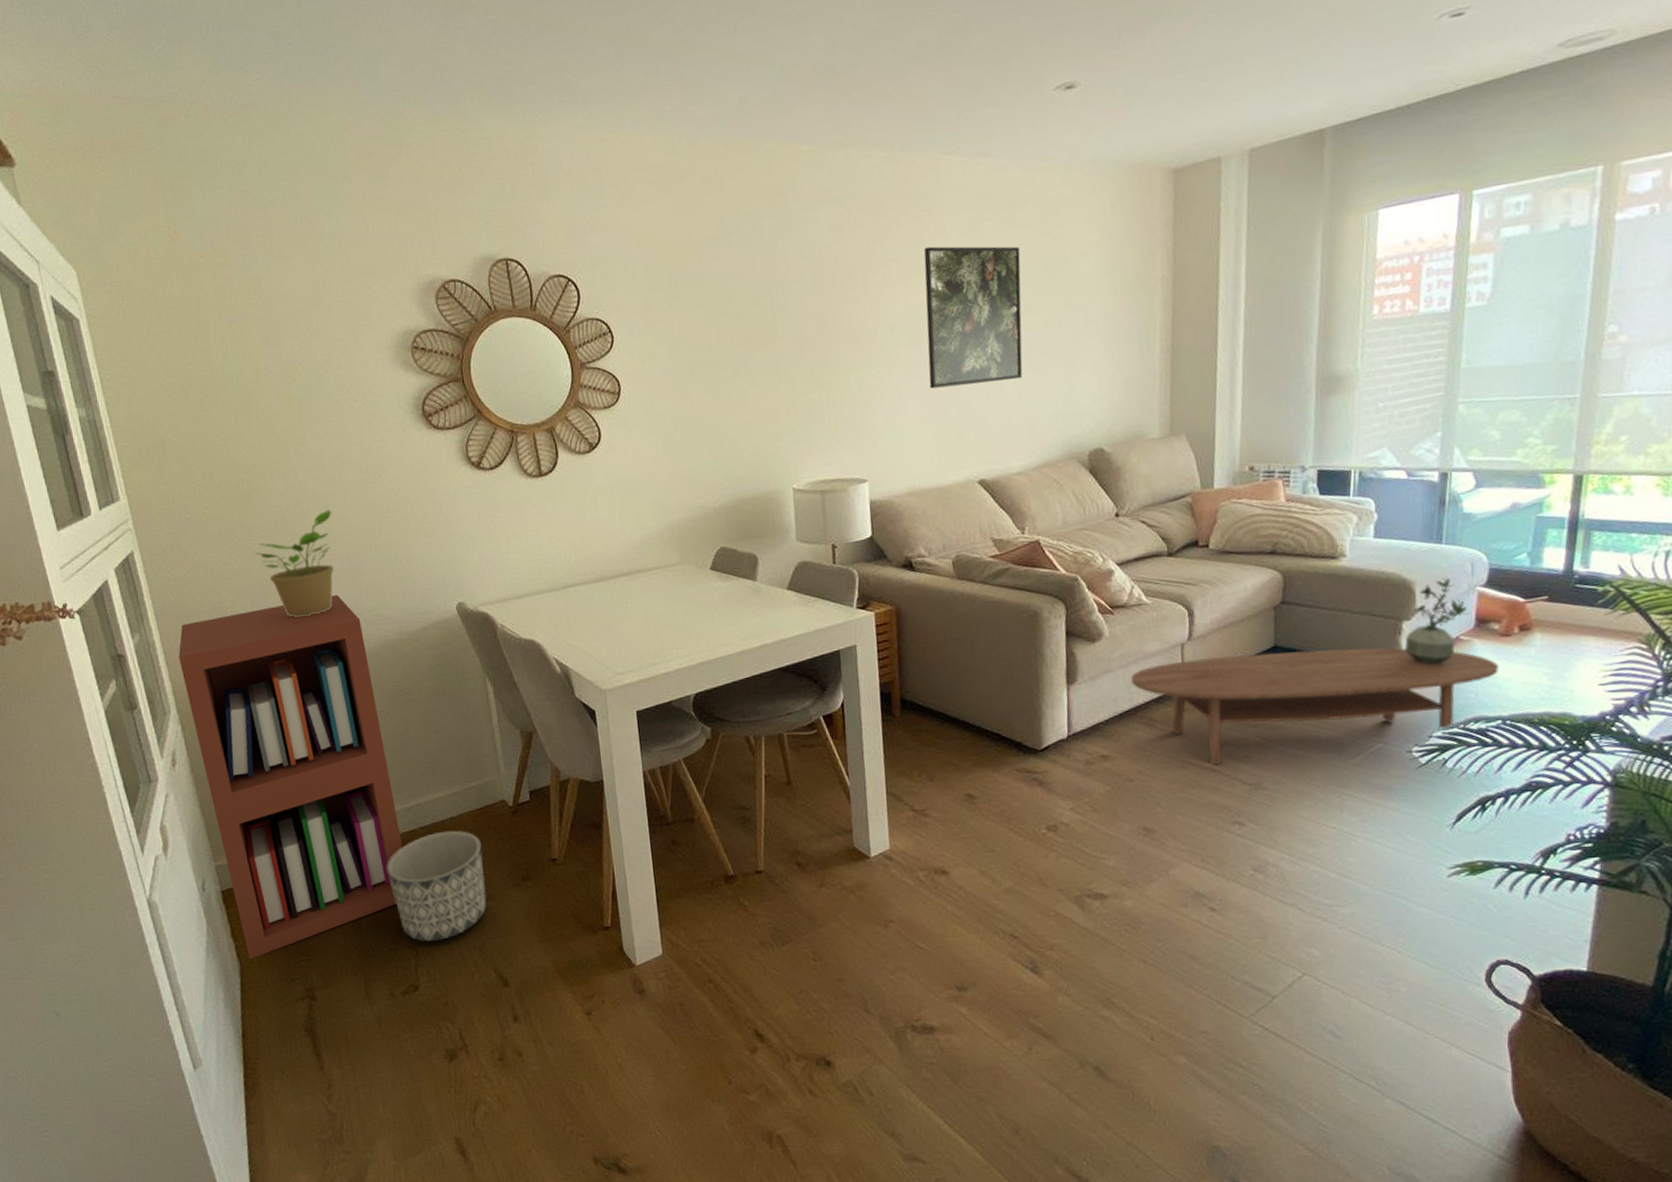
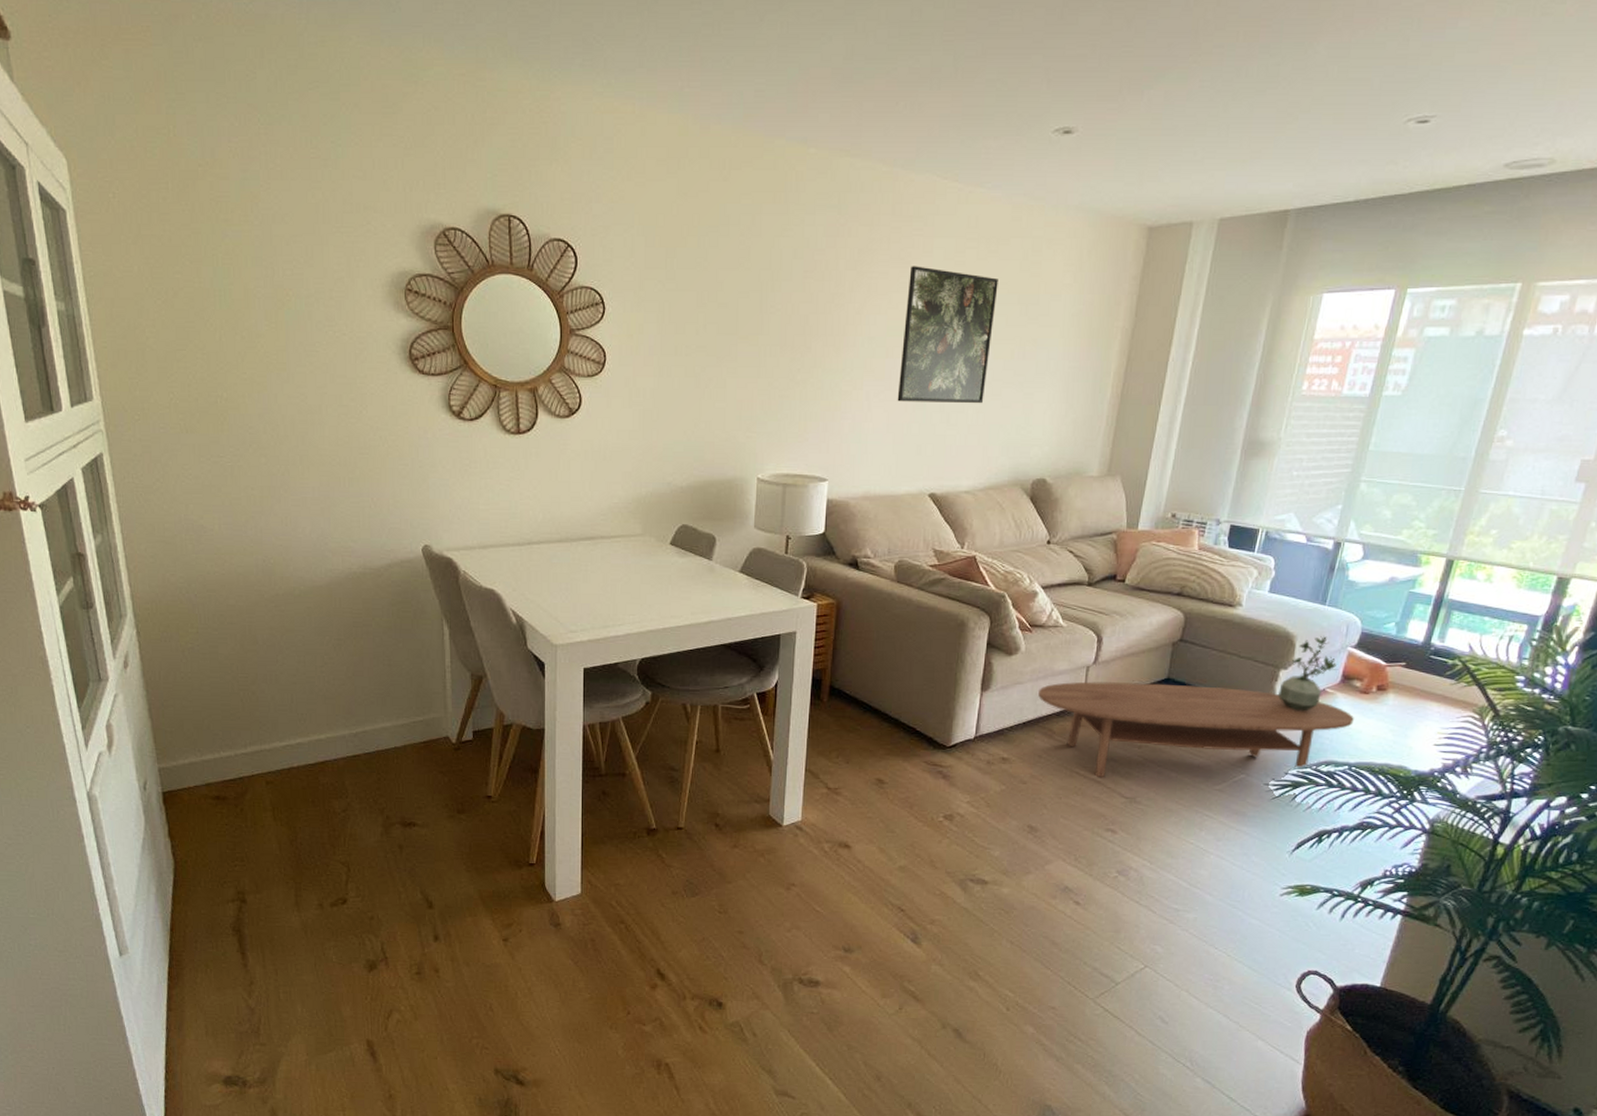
bookshelf: present [178,594,403,960] -> none [140,522,346,860]
potted plant: present [256,509,334,617] -> none [228,438,309,539]
planter: present [386,830,487,942] -> none [327,759,422,861]

